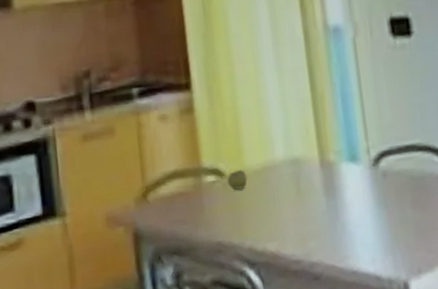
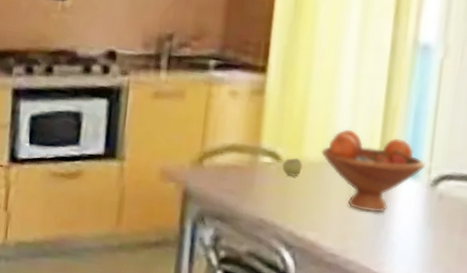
fruit bowl: none [261,124,364,209] -> present [321,128,426,213]

